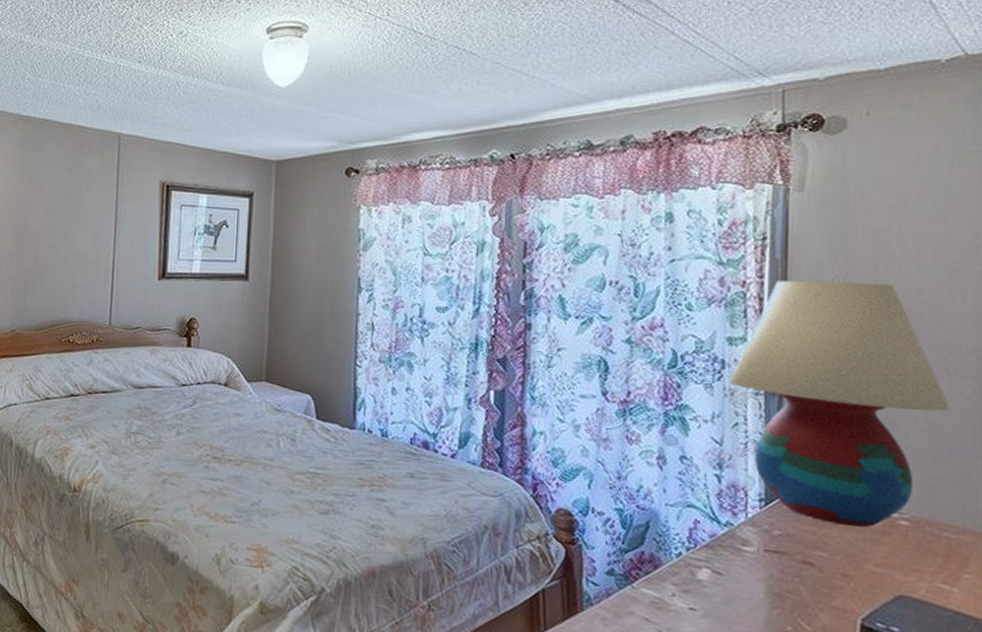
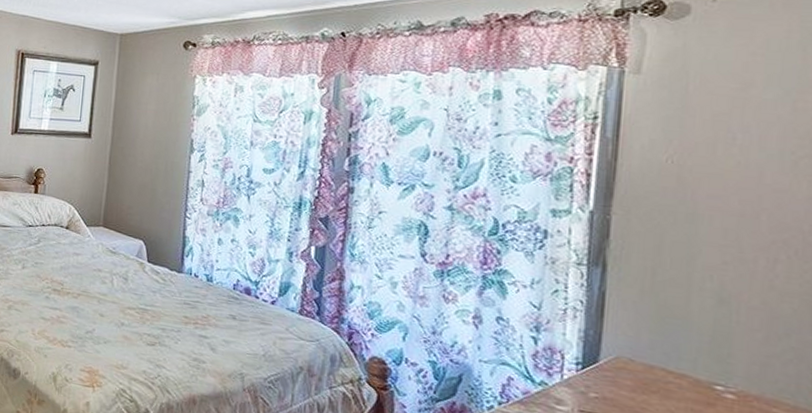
table lamp: present [729,280,950,528] -> none [551,158,788,398]

